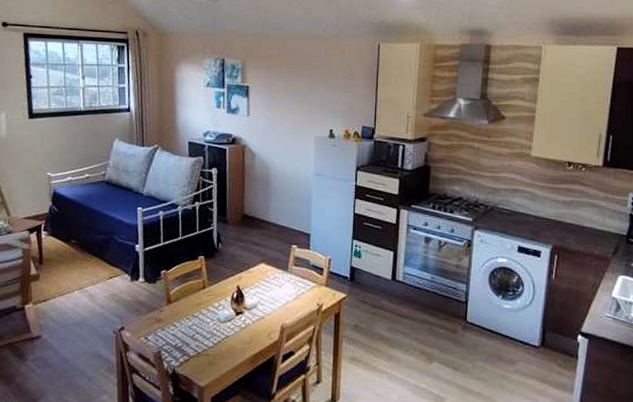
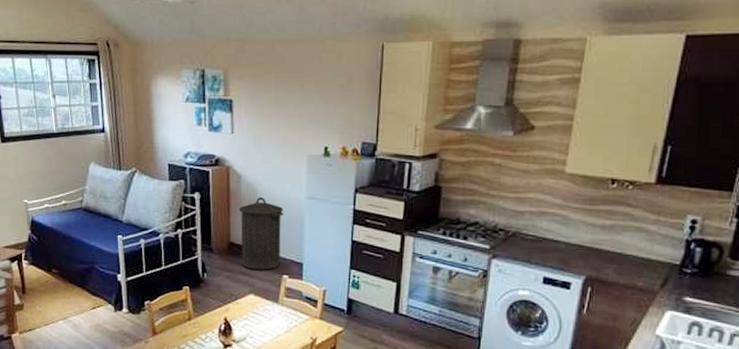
trash can: none [252,173,294,240] -> present [238,197,284,270]

